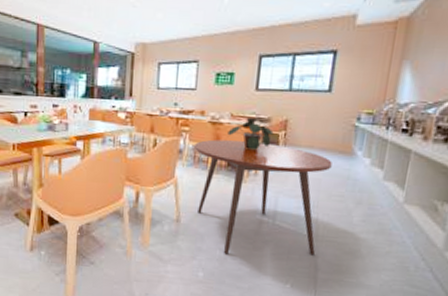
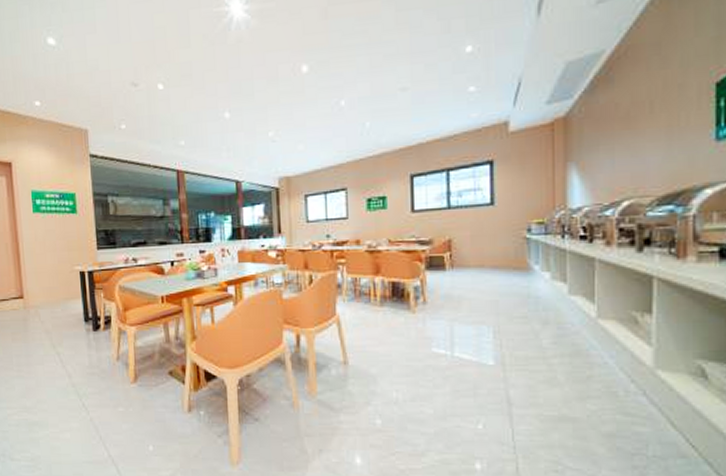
dining table: present [194,139,332,256] -> none [354,267,508,396]
potted plant: present [227,117,274,151] -> none [387,240,438,277]

